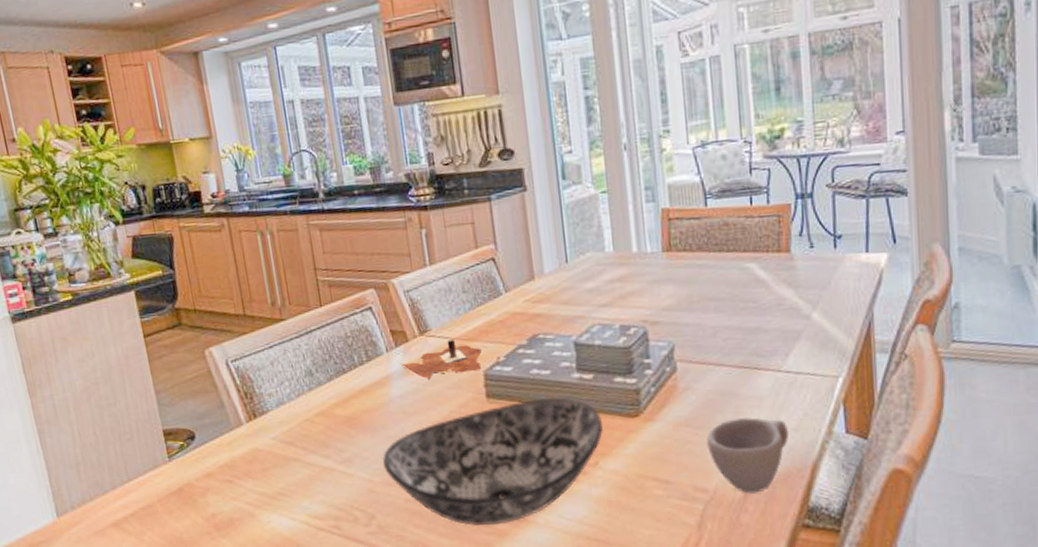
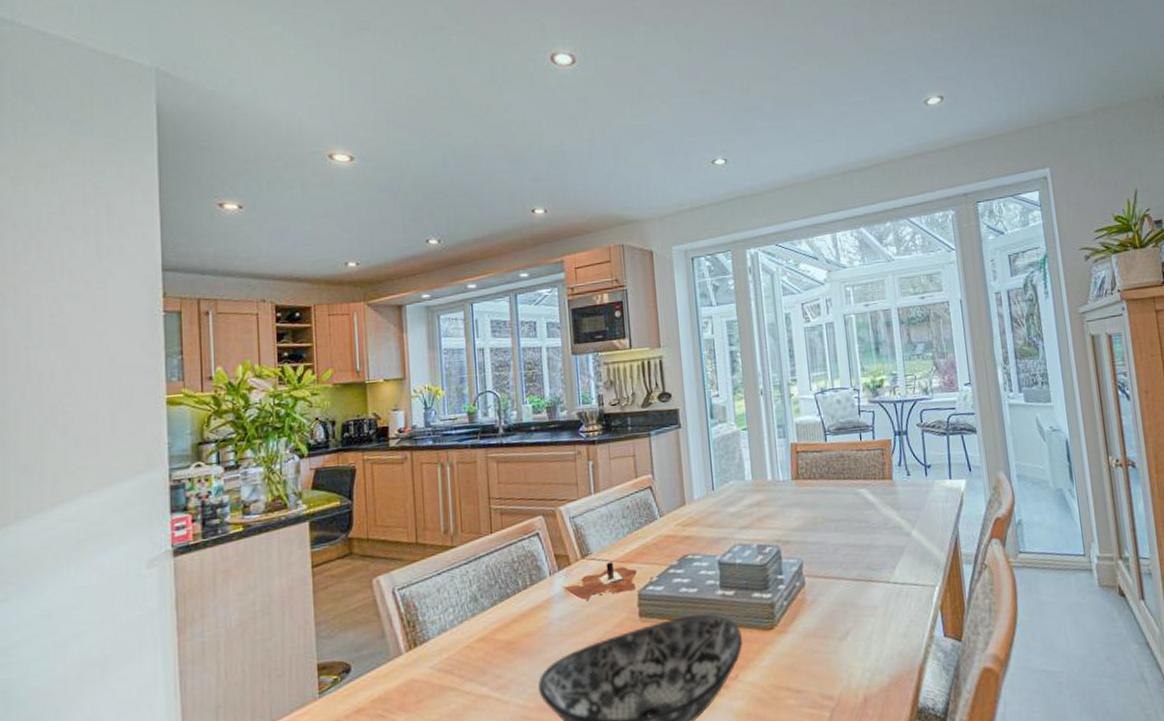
cup: present [707,417,790,494] -> none [831,626,899,699]

